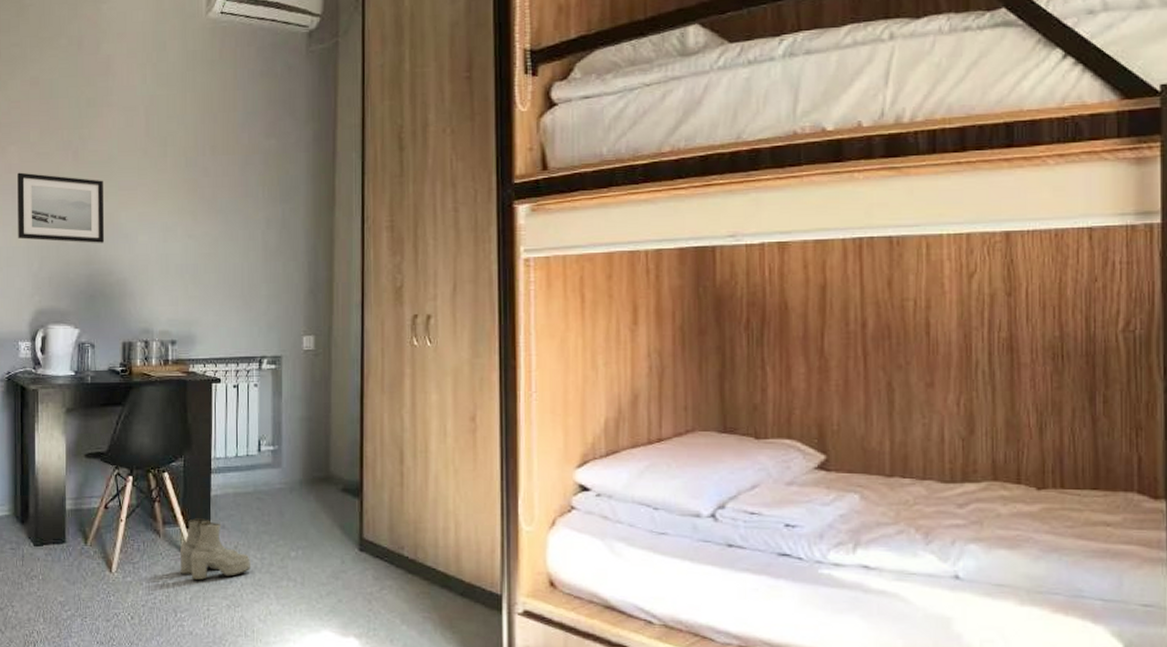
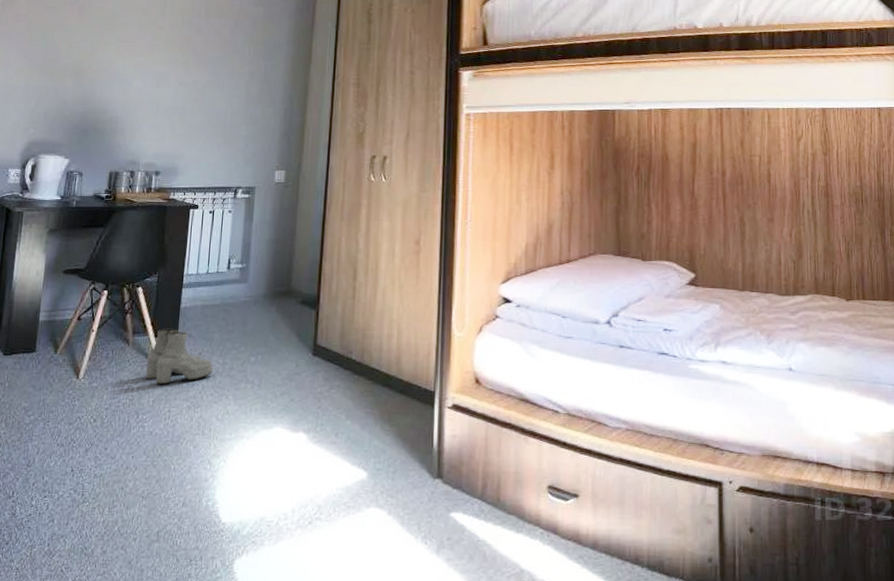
wall art: present [17,172,105,243] -> none [18,21,105,86]

